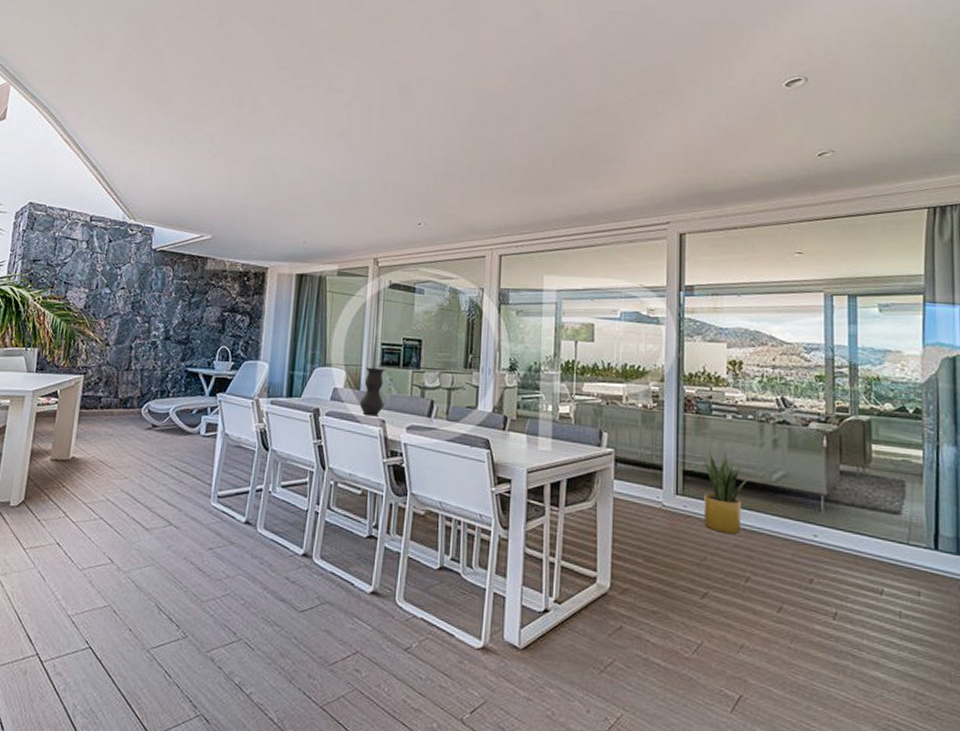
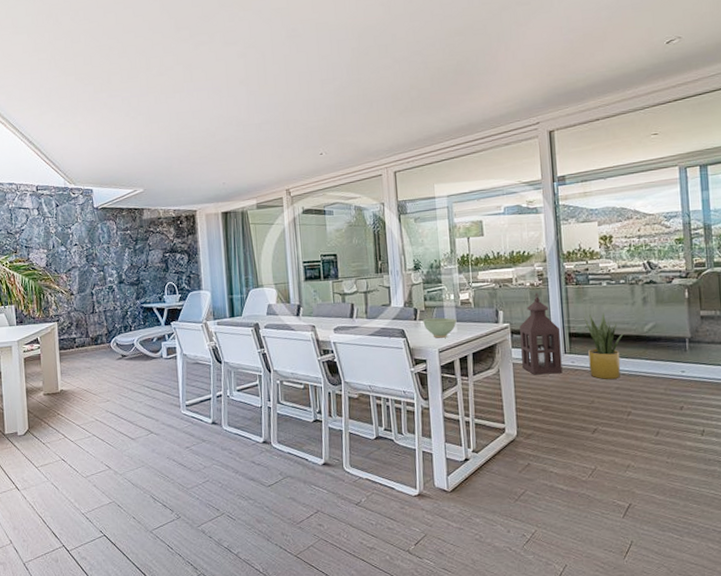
vase: present [360,367,386,416] -> none [292,282,312,324]
bowl: none [512,430,552,456] -> present [423,317,457,338]
lantern: none [625,417,672,518] -> present [519,293,563,375]

